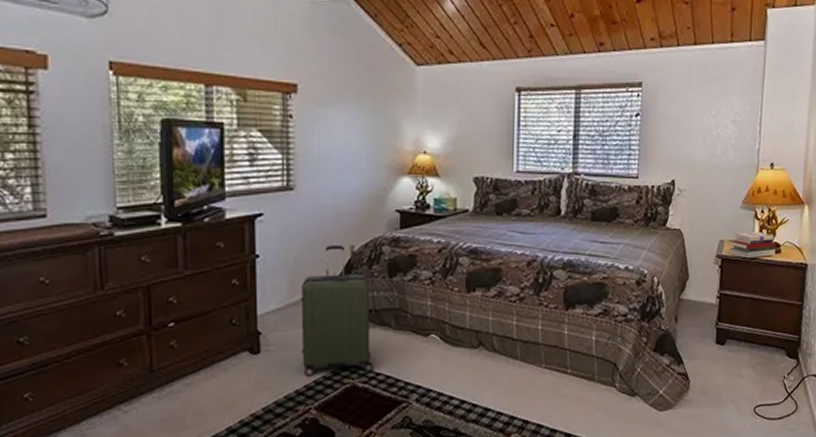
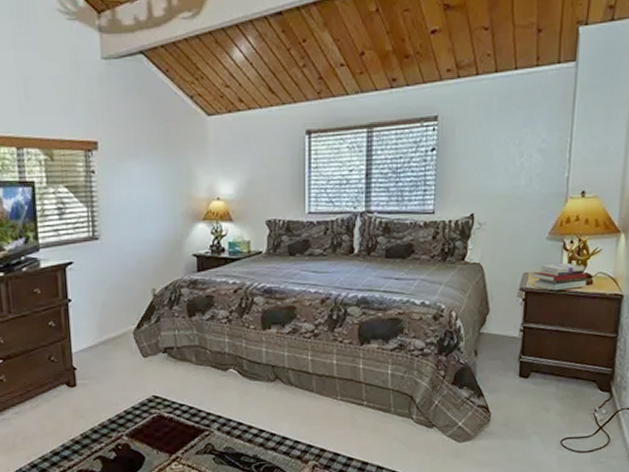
suitcase: present [300,244,374,377] -> none [109,288,177,407]

